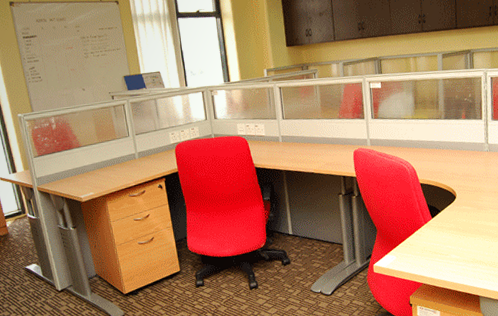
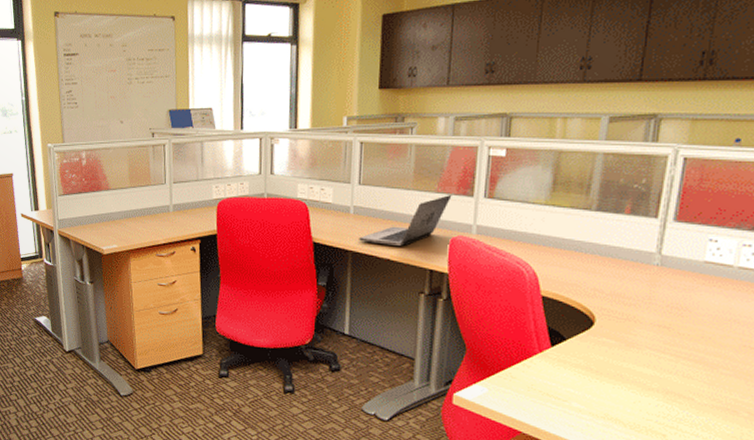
laptop: none [289,119,350,162] -> present [359,195,452,246]

